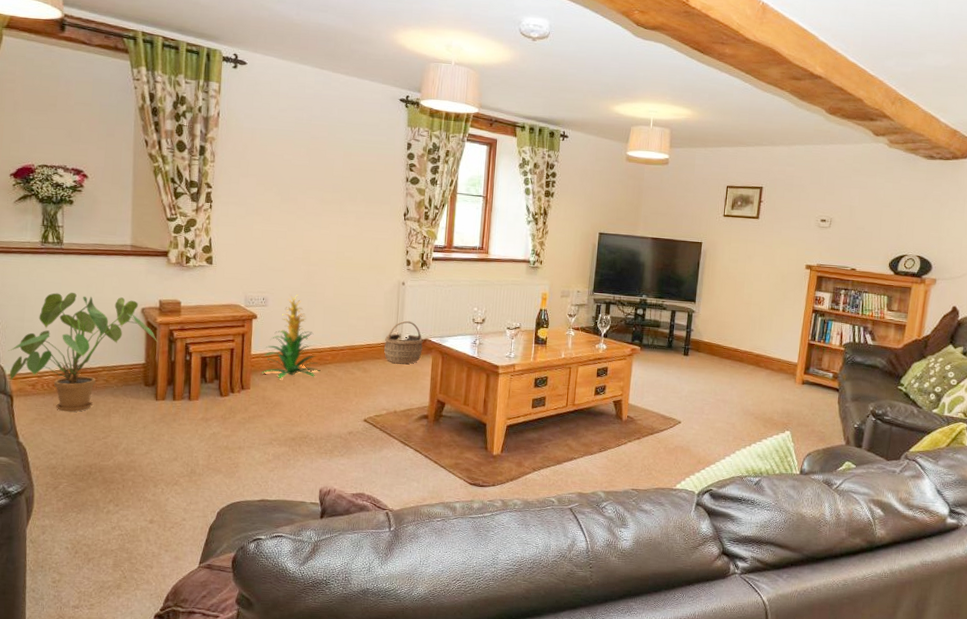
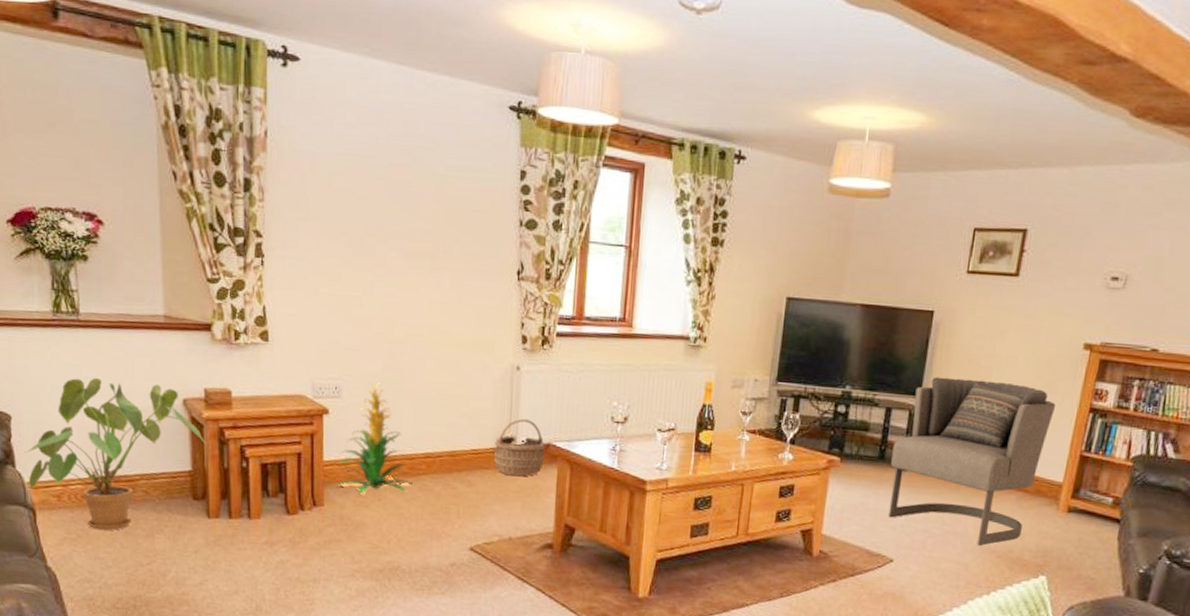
armchair: none [676,288,790,410] -> present [888,376,1056,546]

